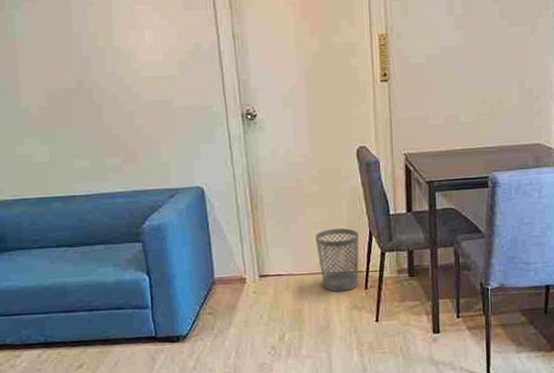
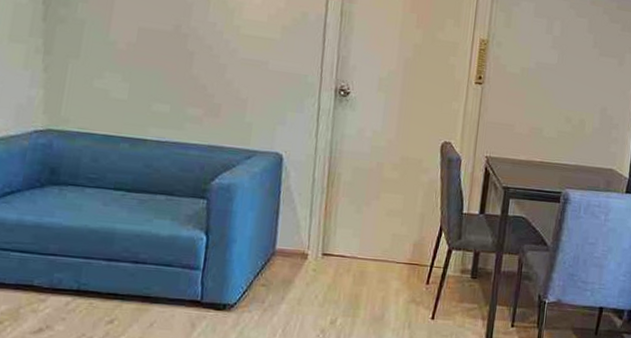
wastebasket: present [315,228,360,292] -> none [385,217,430,283]

